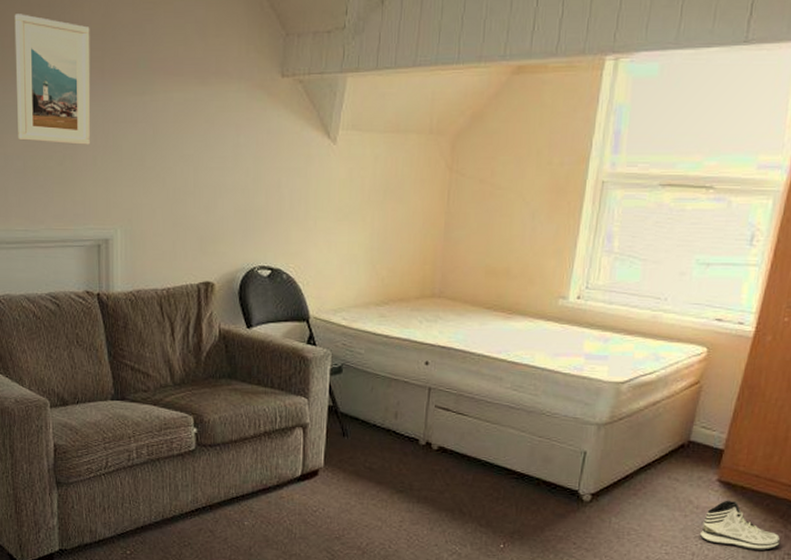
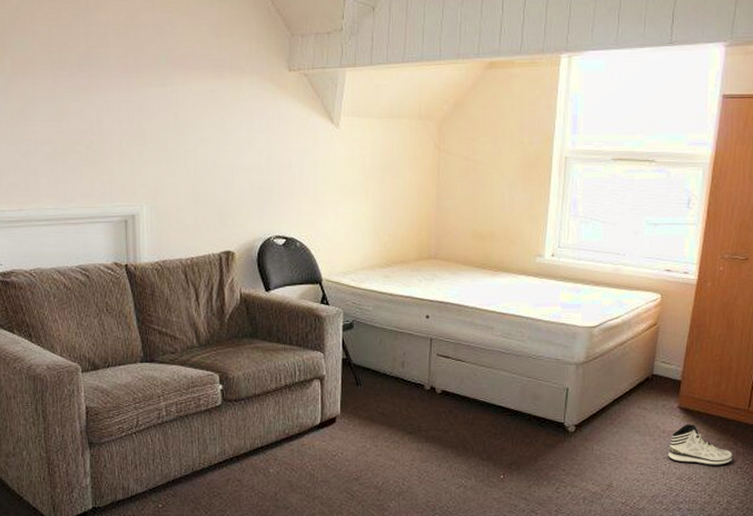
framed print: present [14,14,91,146] -> none [42,15,116,132]

